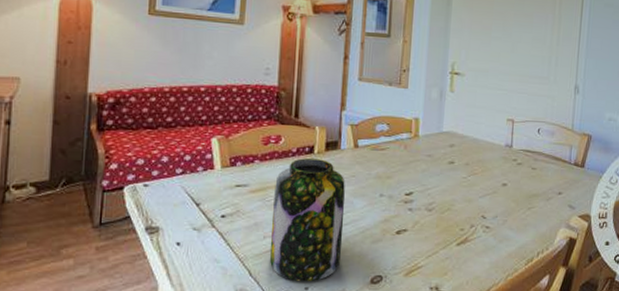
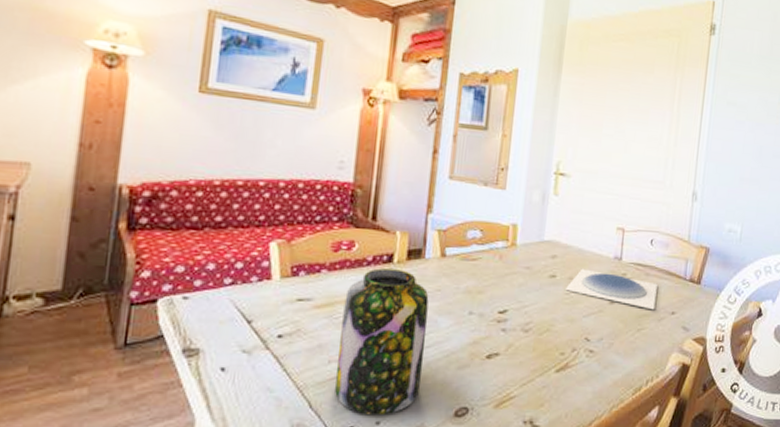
plate: none [463,155,545,191] -> present [565,268,658,310]

